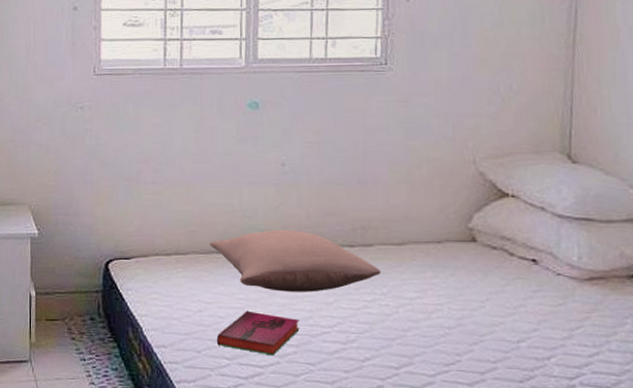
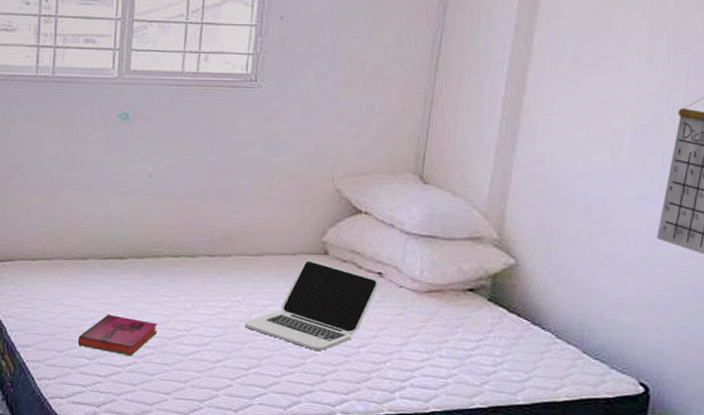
pillow: present [209,230,381,292] -> none [74,238,237,298]
laptop: none [392,247,534,346] -> present [244,259,379,350]

